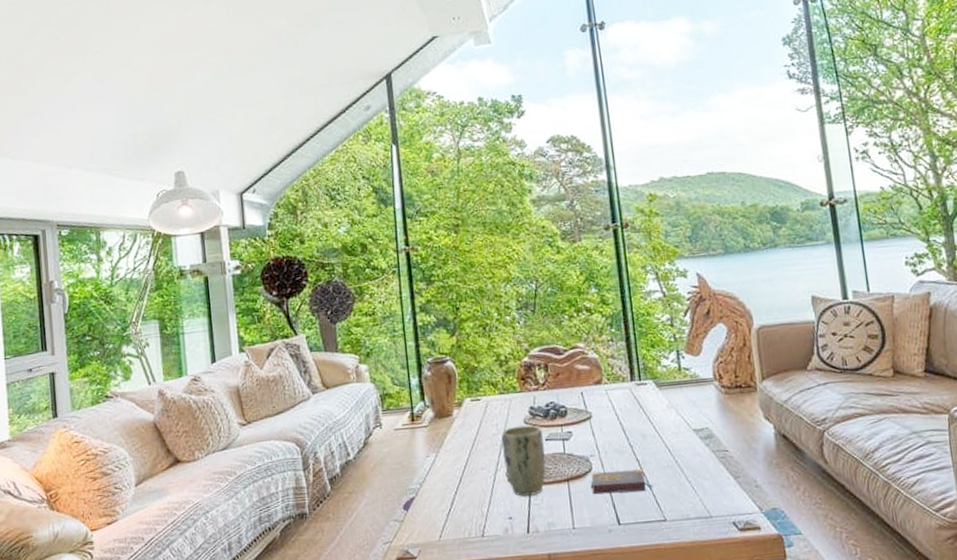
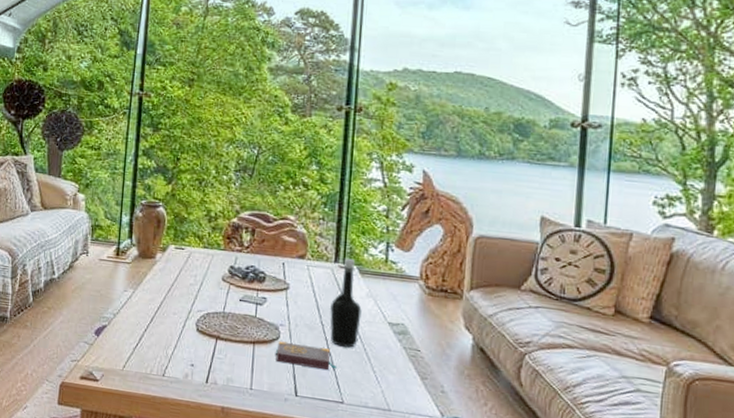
plant pot: present [501,425,547,496] -> none [196,281,239,350]
bottle: none [634,374,668,464] -> present [329,258,362,348]

